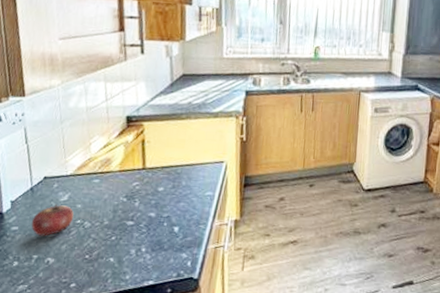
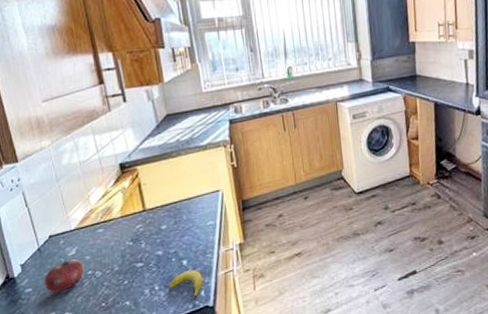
banana: none [155,237,192,269] -> present [168,270,204,300]

